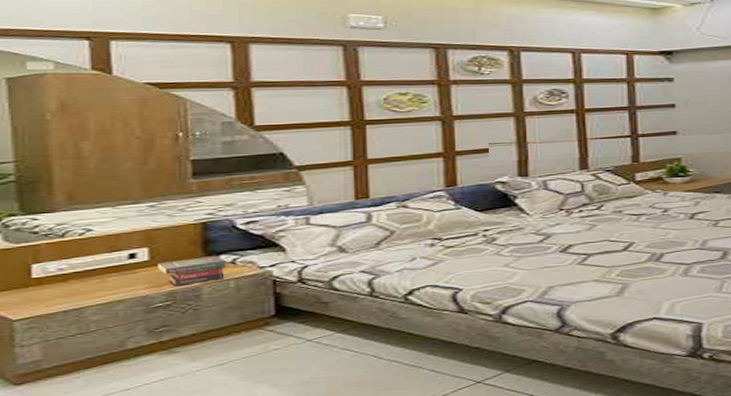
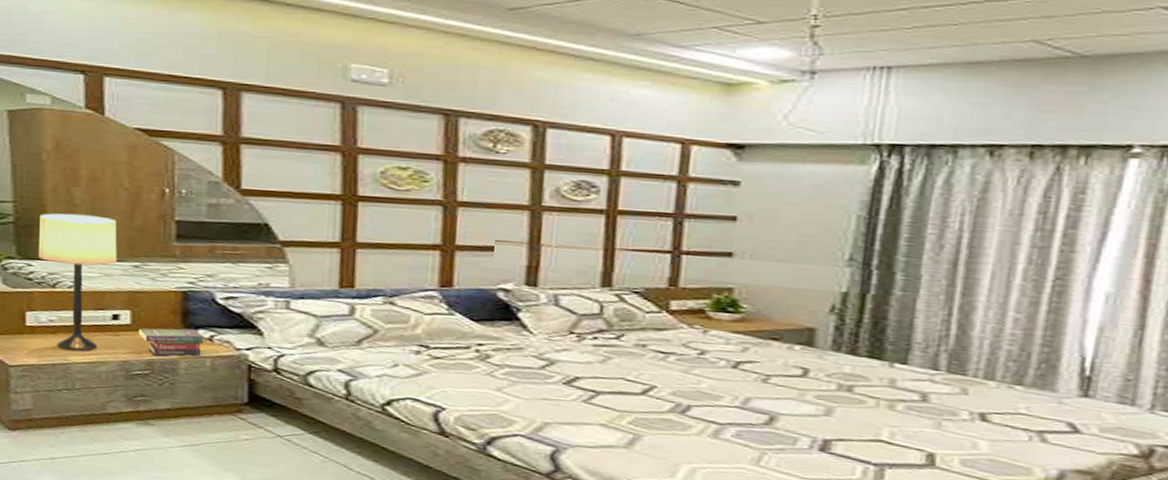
table lamp: none [44,164,131,296] -> present [38,213,117,352]

